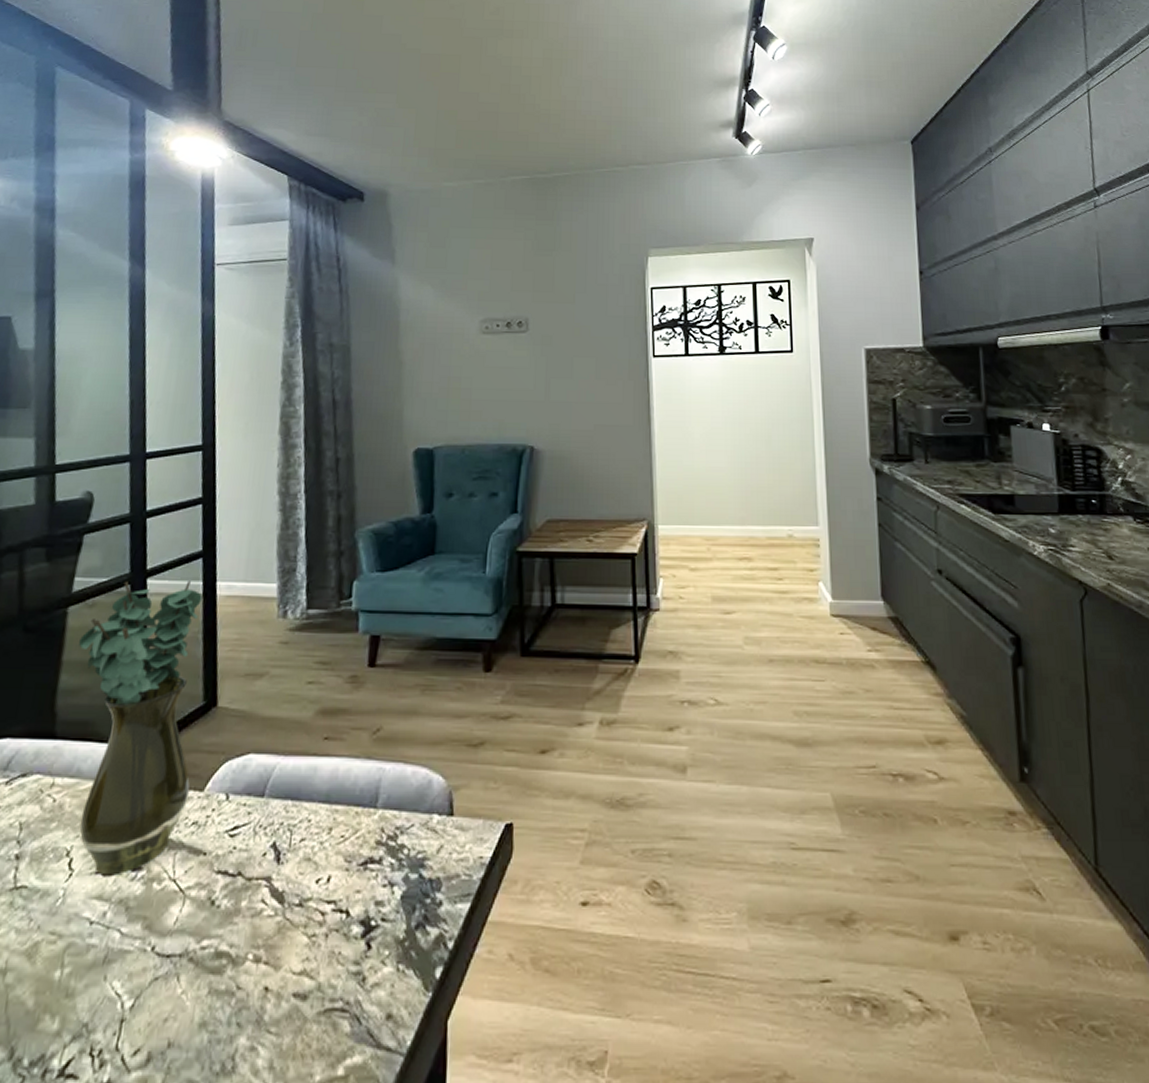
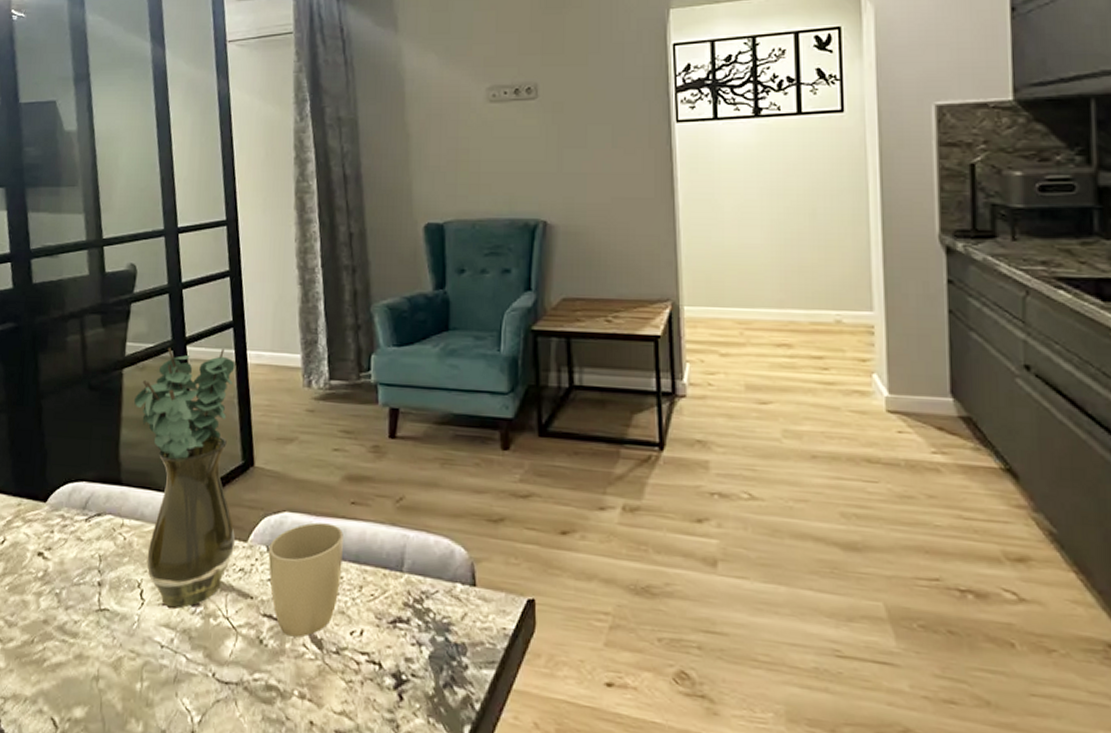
cup: none [227,763,314,893] -> present [268,522,343,638]

